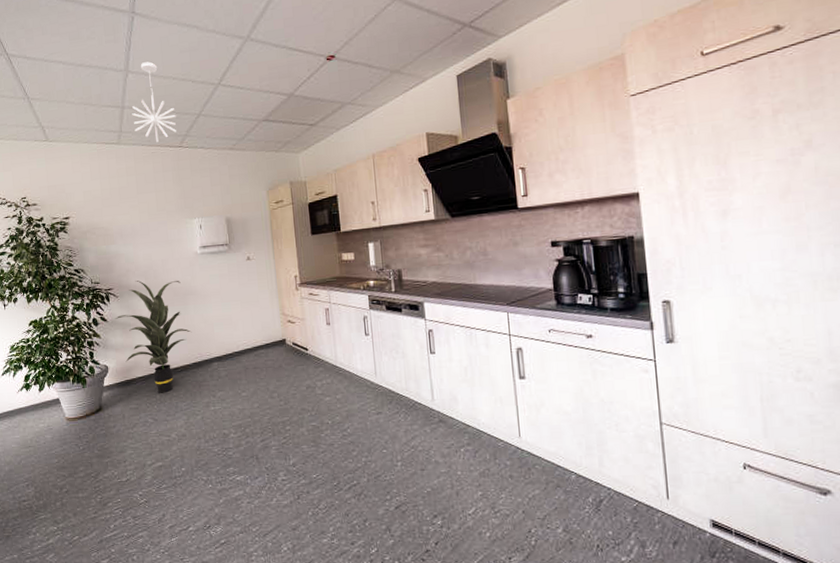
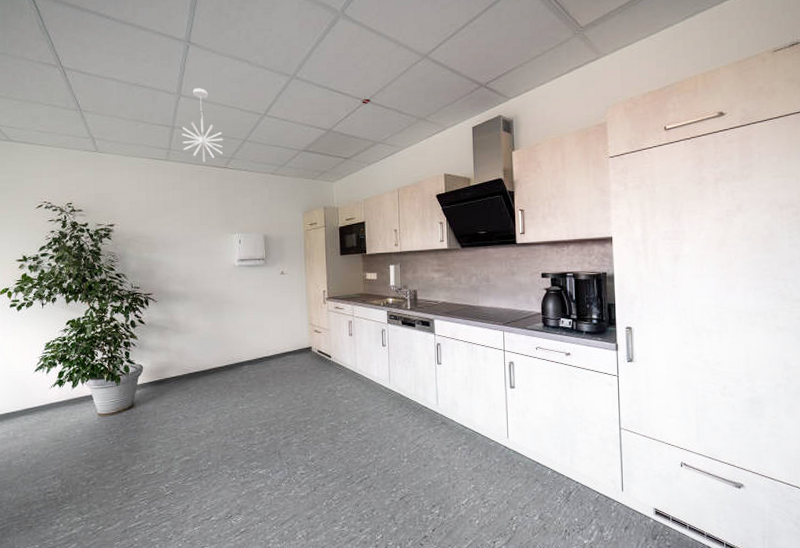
indoor plant: present [115,280,192,393] -> none [152,287,226,393]

